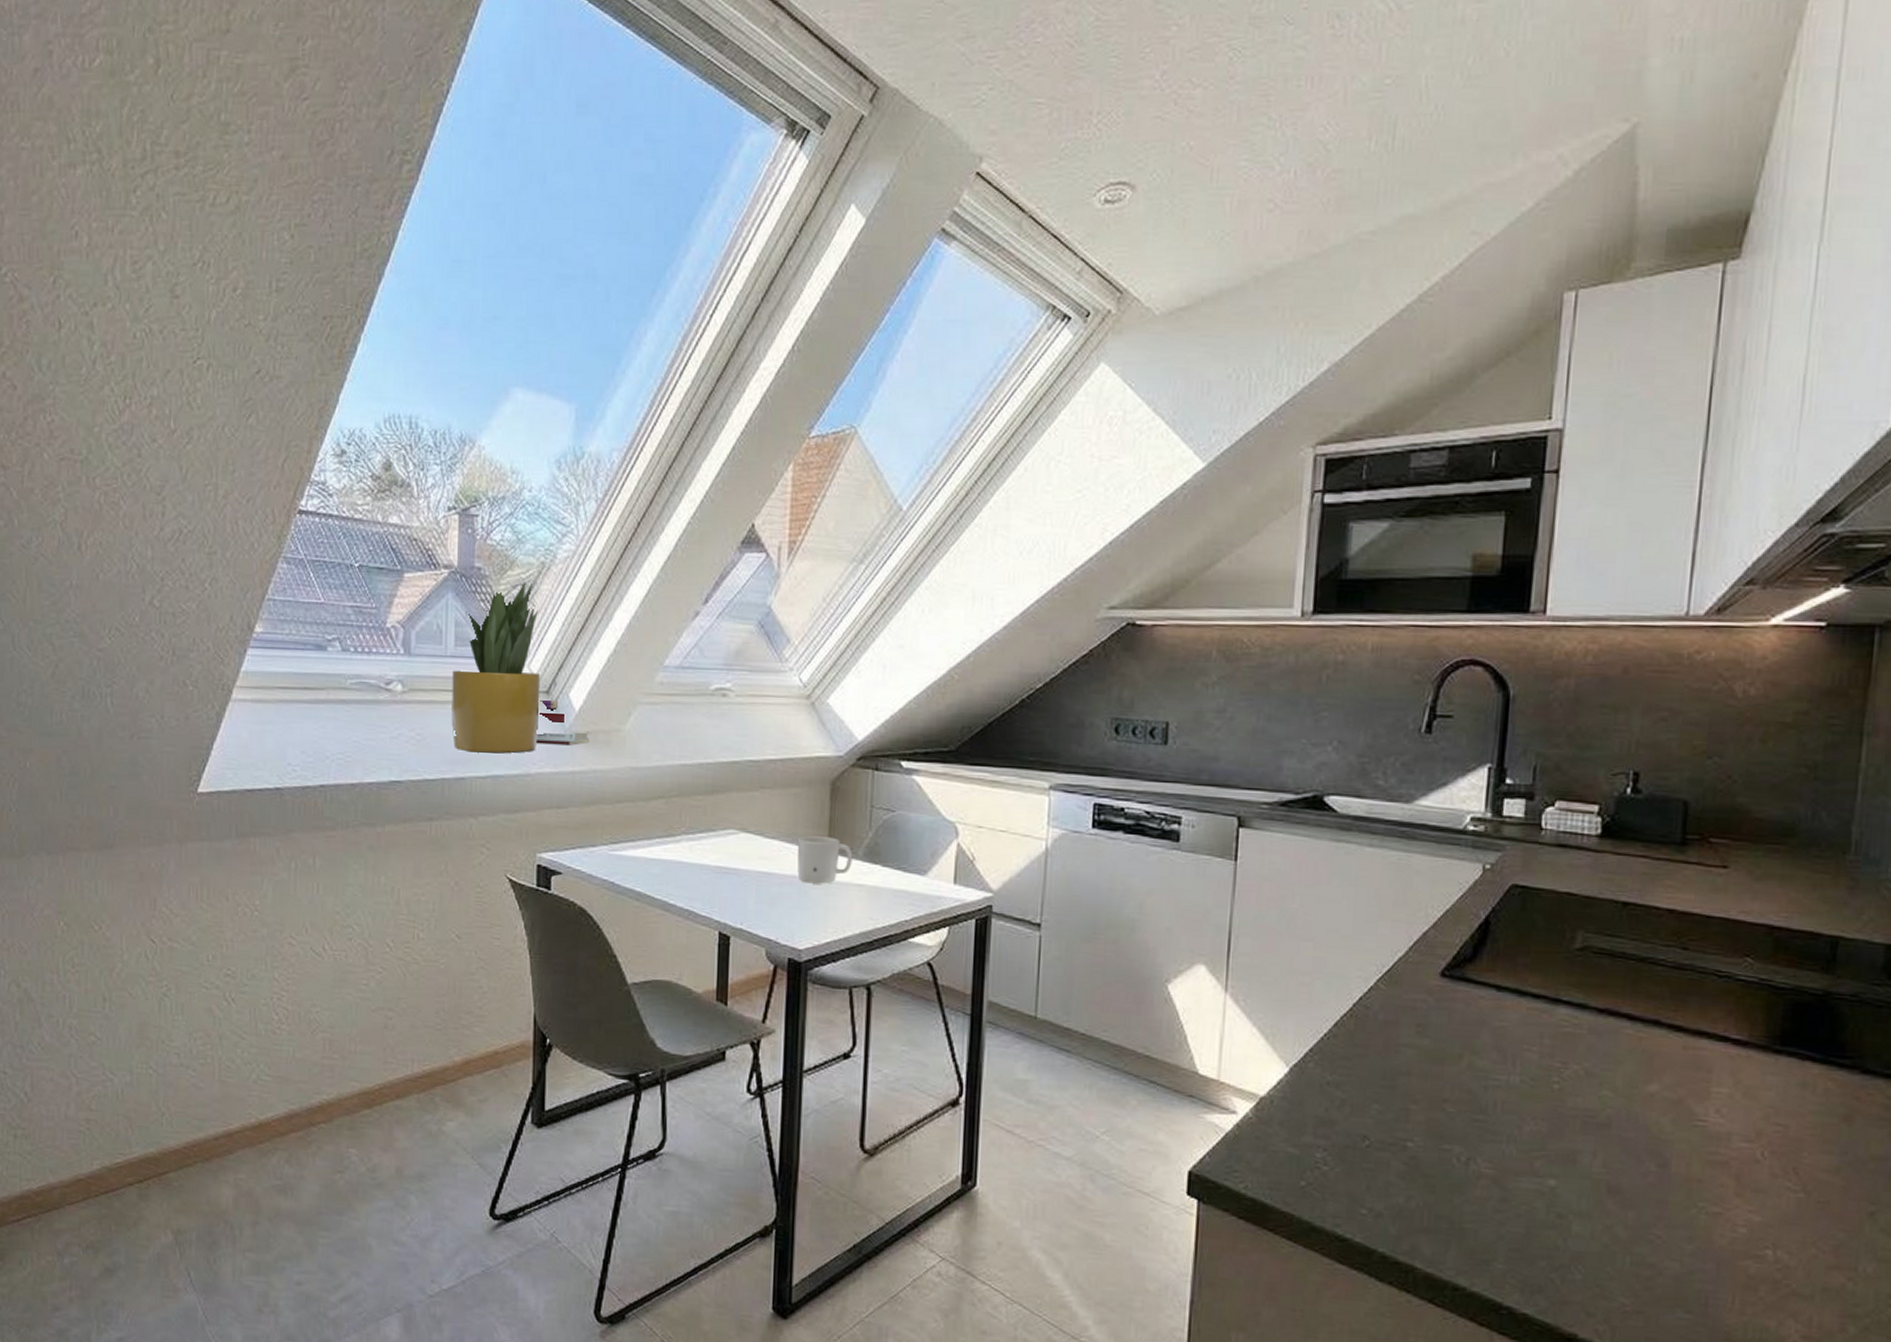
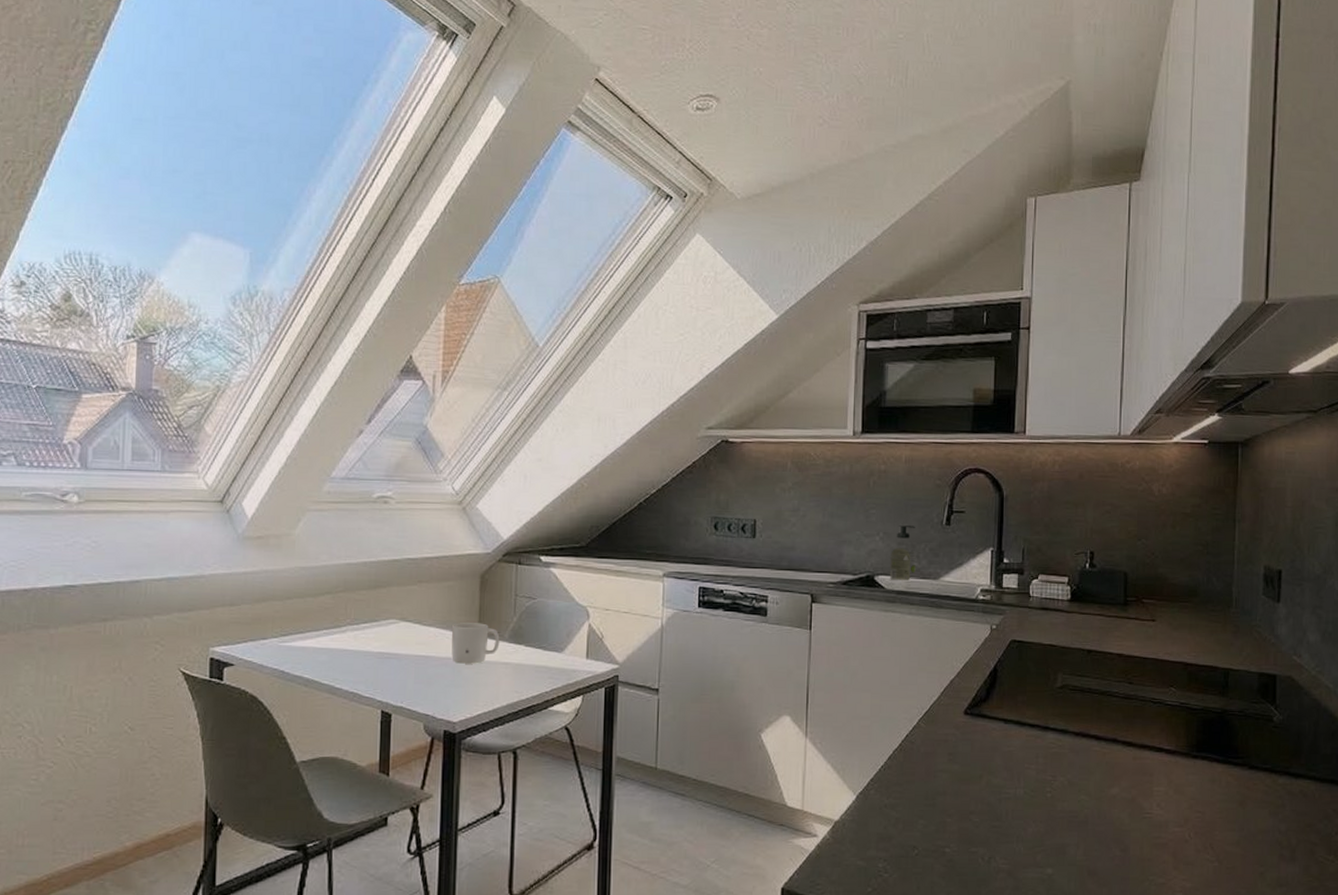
planter: present [451,582,541,753] -> none [127,403,215,558]
books: present [535,700,590,746] -> none [209,509,262,549]
soap dispenser: none [1345,732,1383,803] -> present [890,525,916,580]

